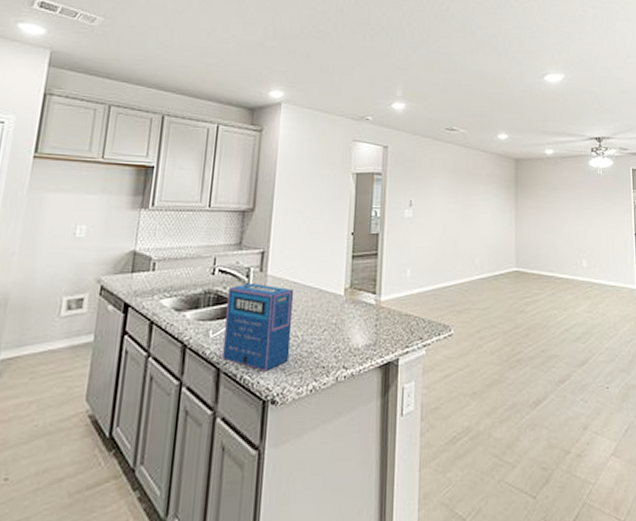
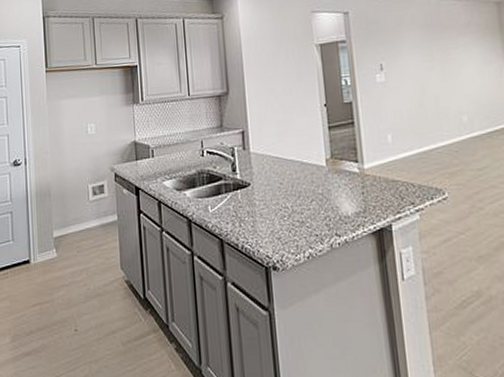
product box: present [222,283,294,372] -> none [217,161,283,241]

